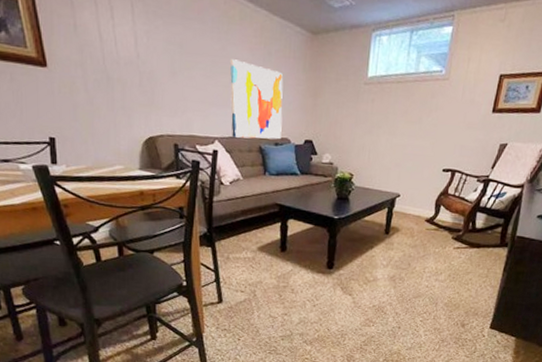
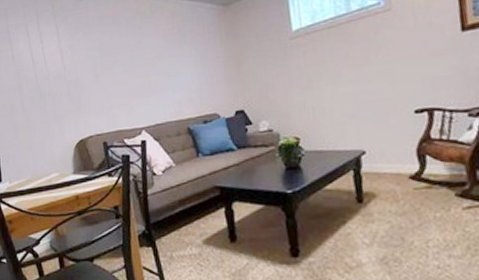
wall art: present [229,59,283,140] -> none [146,49,209,124]

